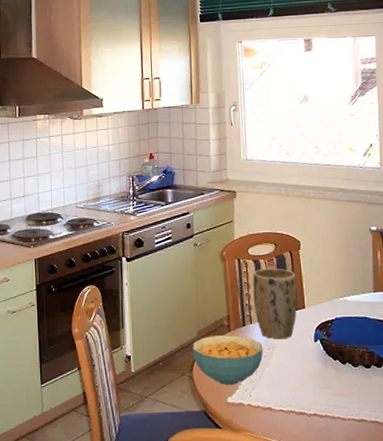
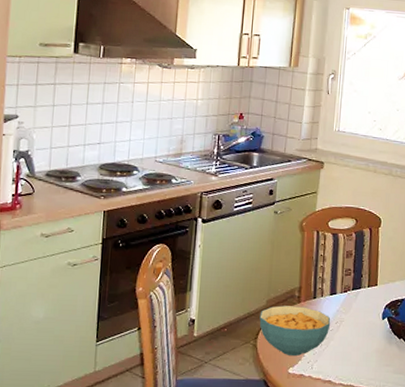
plant pot: present [252,268,298,339] -> none [327,242,372,314]

